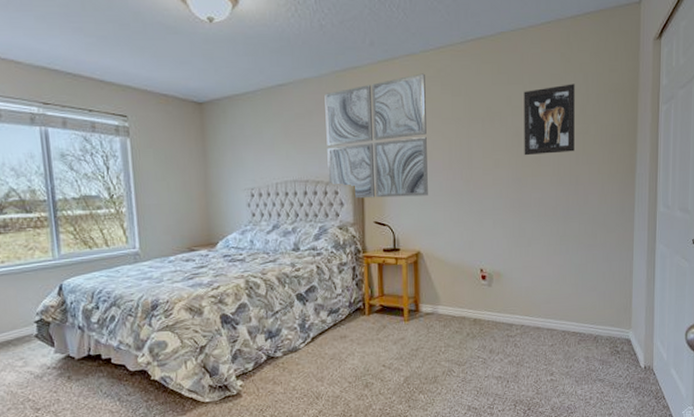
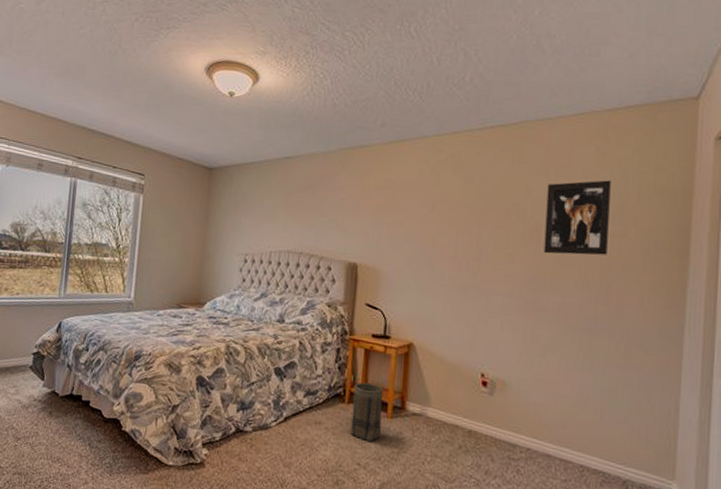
wall art: present [324,73,428,199] -> none [322,157,437,284]
basket: none [372,294,400,345] -> present [350,382,384,443]

